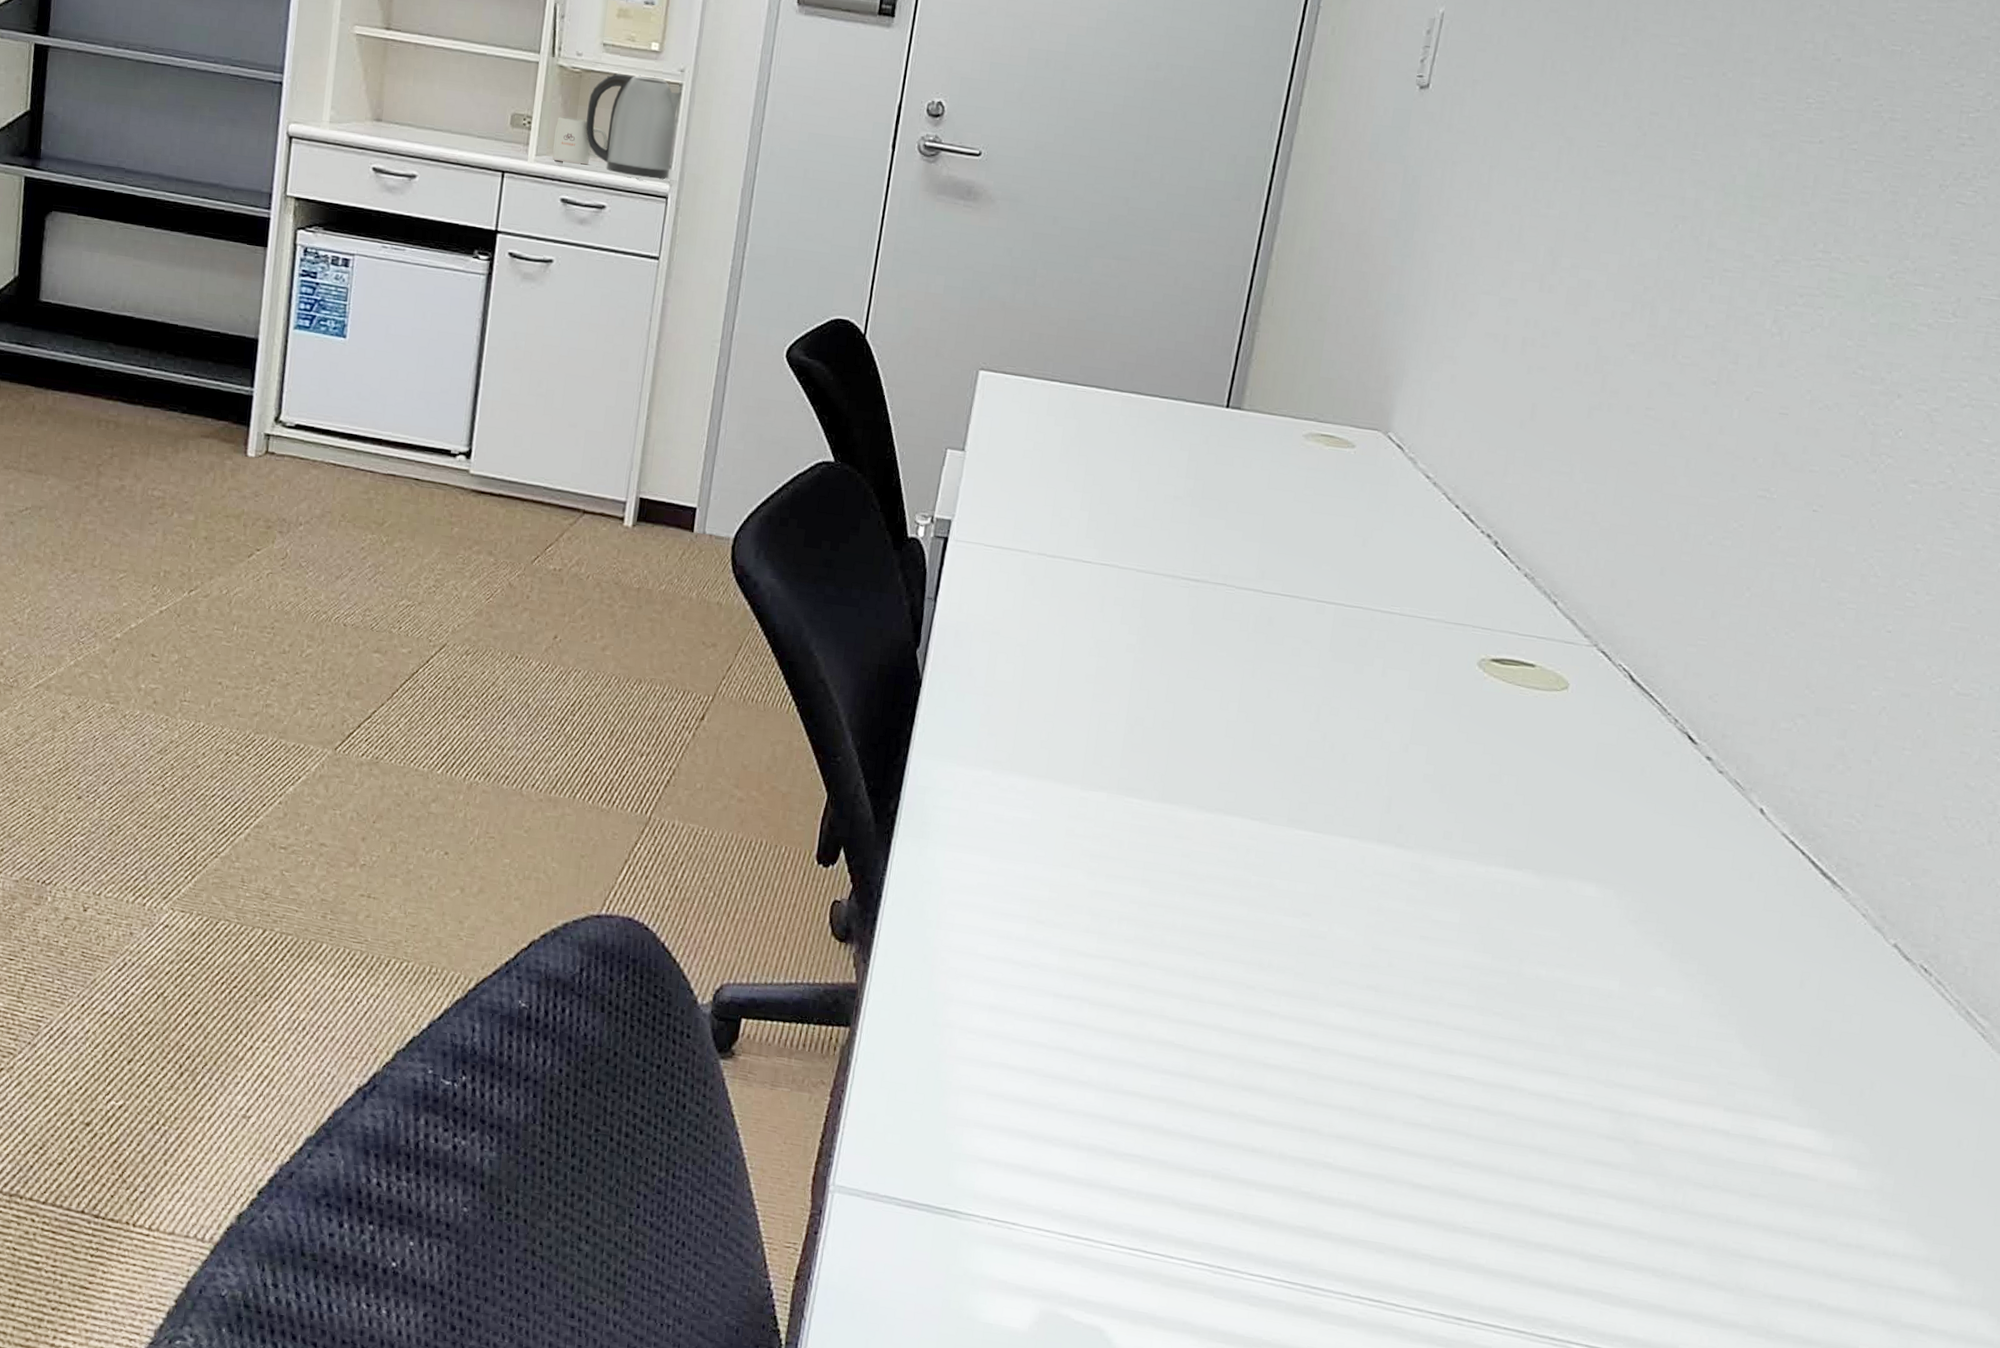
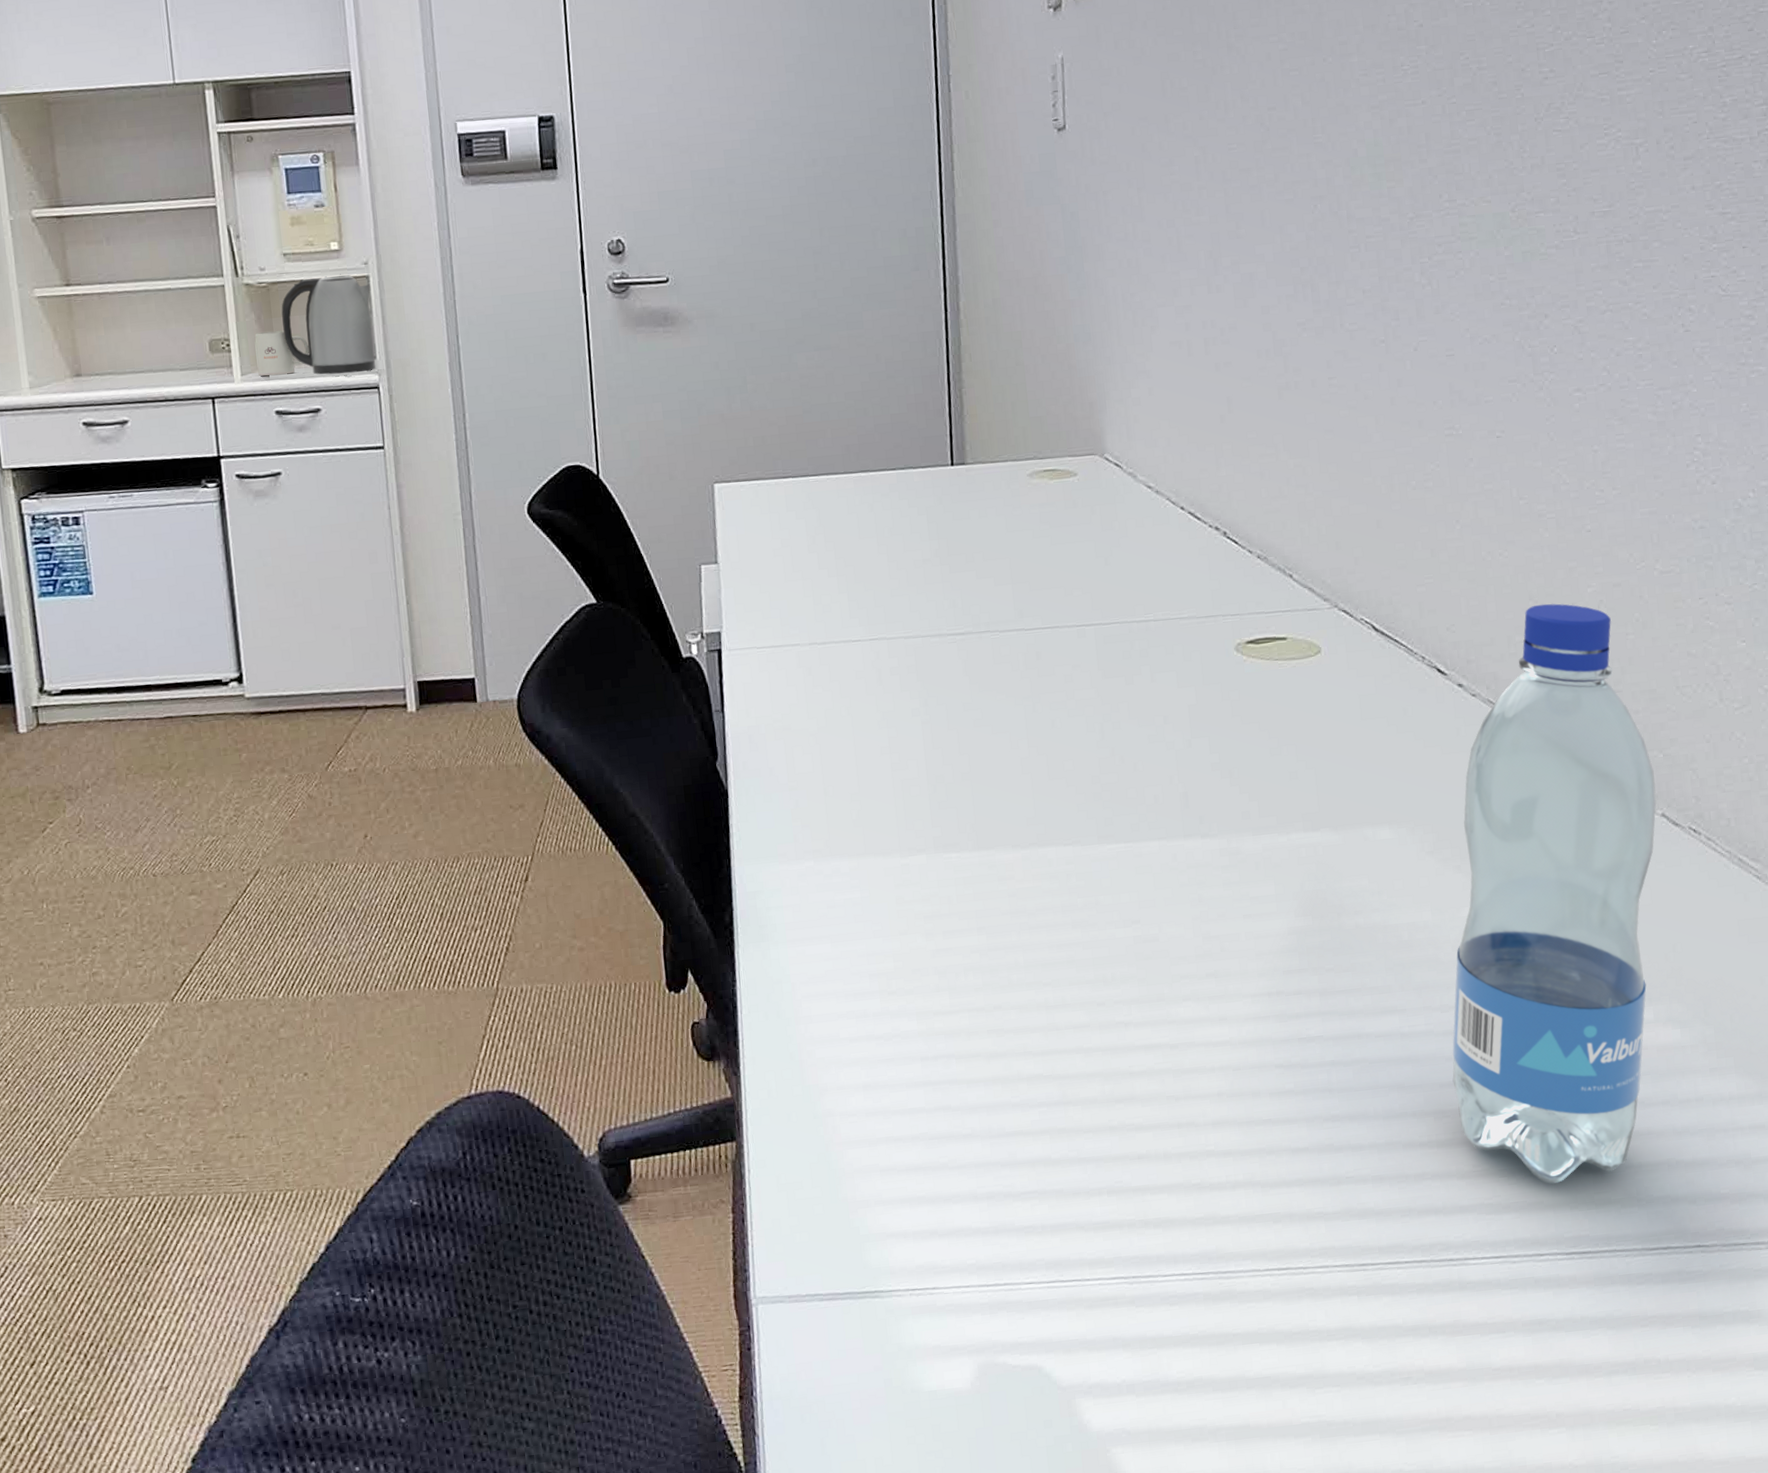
bottle: none [1597,695,1897,1295] -> present [1452,603,1657,1184]

